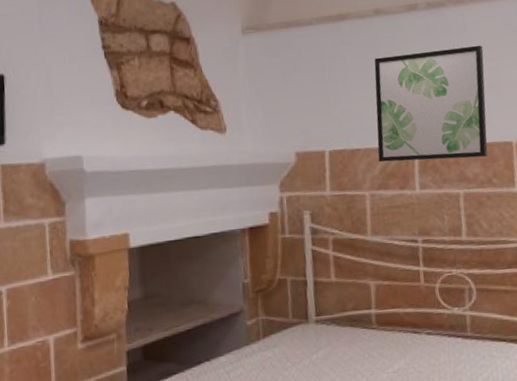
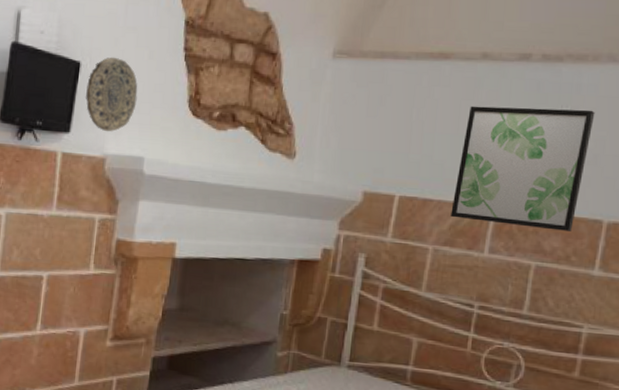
decorative plate: none [14,65,66,138] -> present [86,57,138,132]

